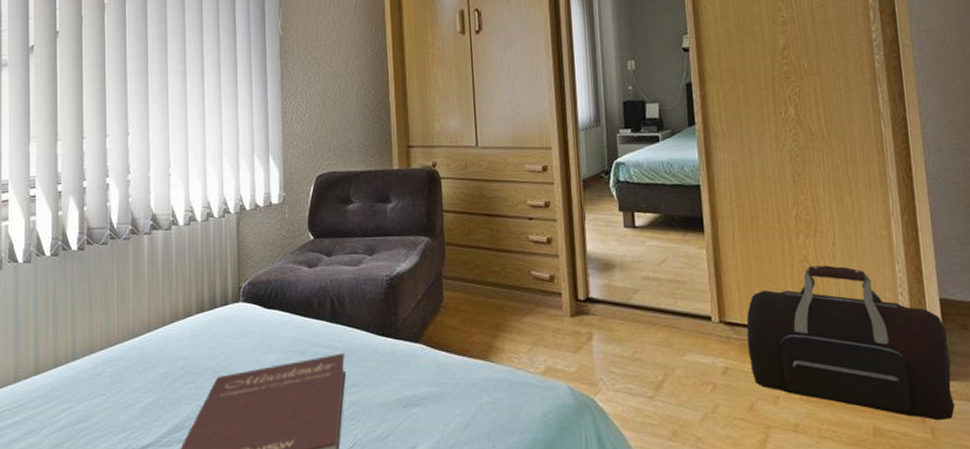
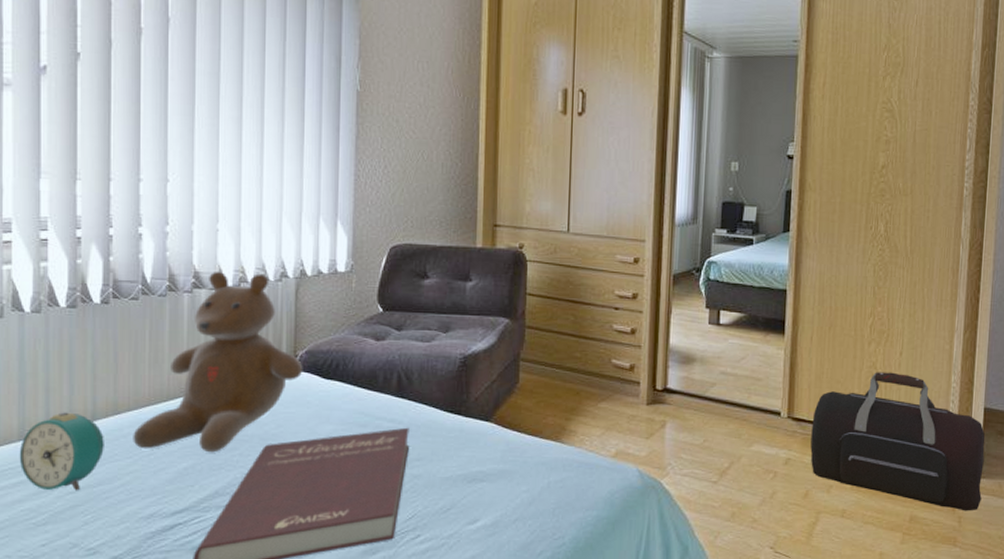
alarm clock: none [14,353,82,429] -> present [19,412,104,491]
stuffed bear: none [105,211,247,387] -> present [133,271,303,453]

